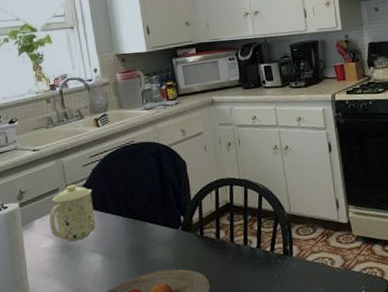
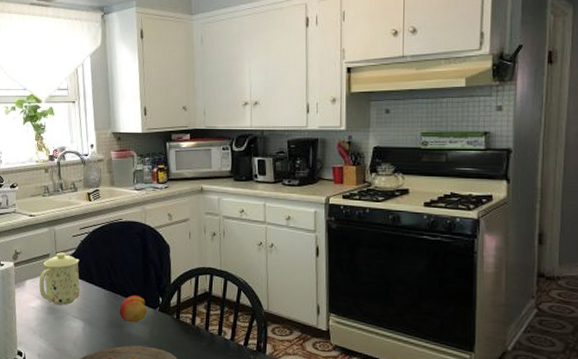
fruit: none [139,218,170,247] -> present [119,295,148,323]

